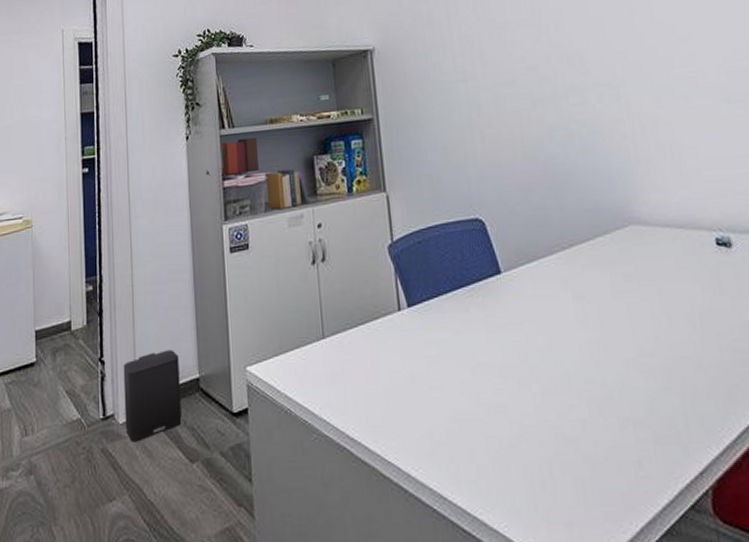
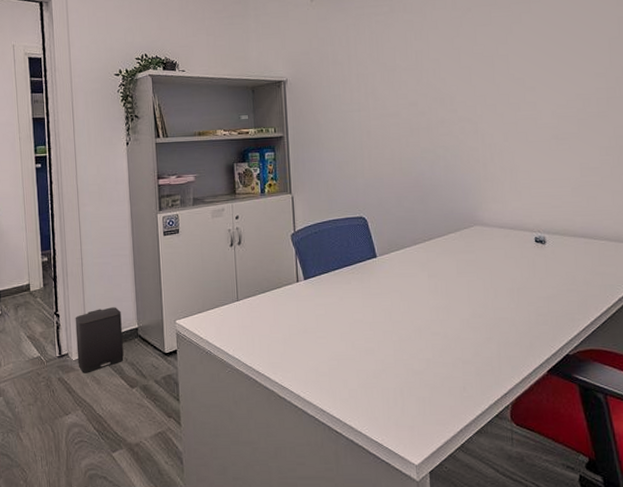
books: present [205,137,259,177] -> none [143,146,188,176]
books: present [266,169,310,210] -> none [194,172,230,204]

